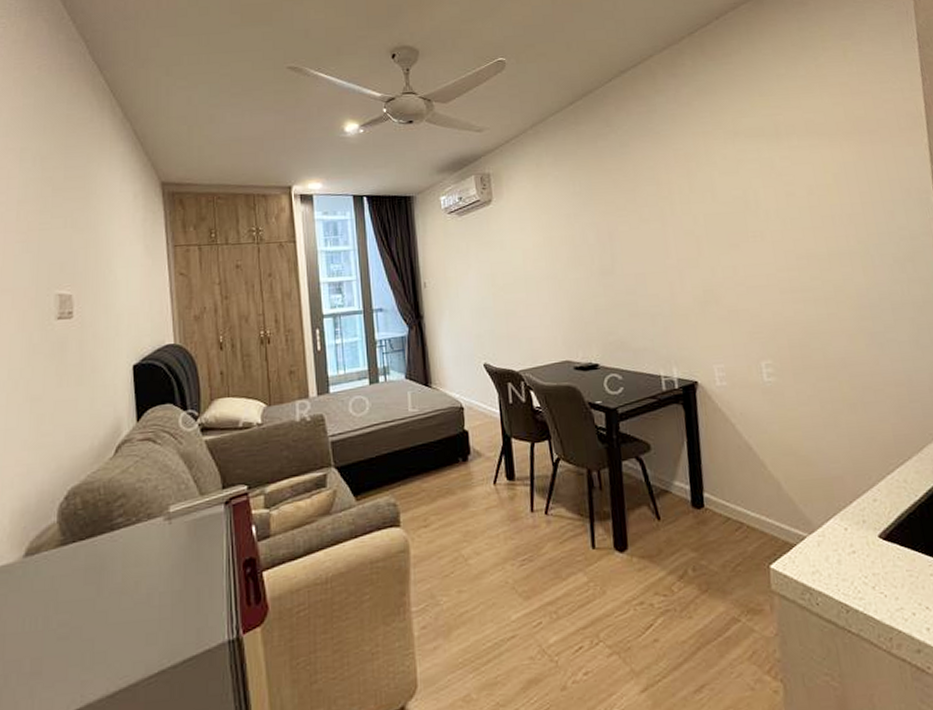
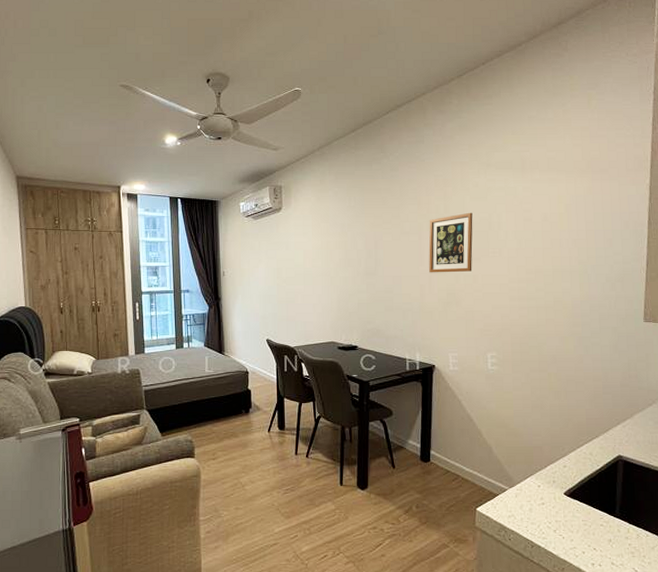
picture frame: none [672,190,731,267] -> present [429,212,473,273]

